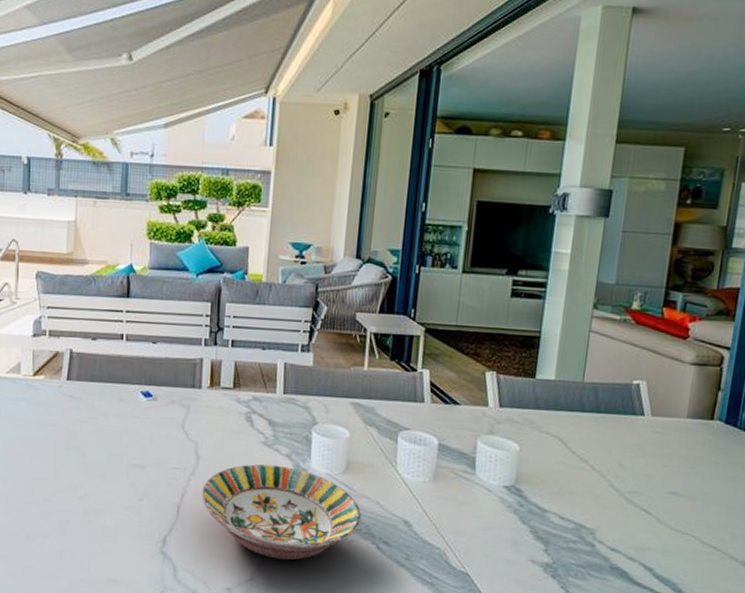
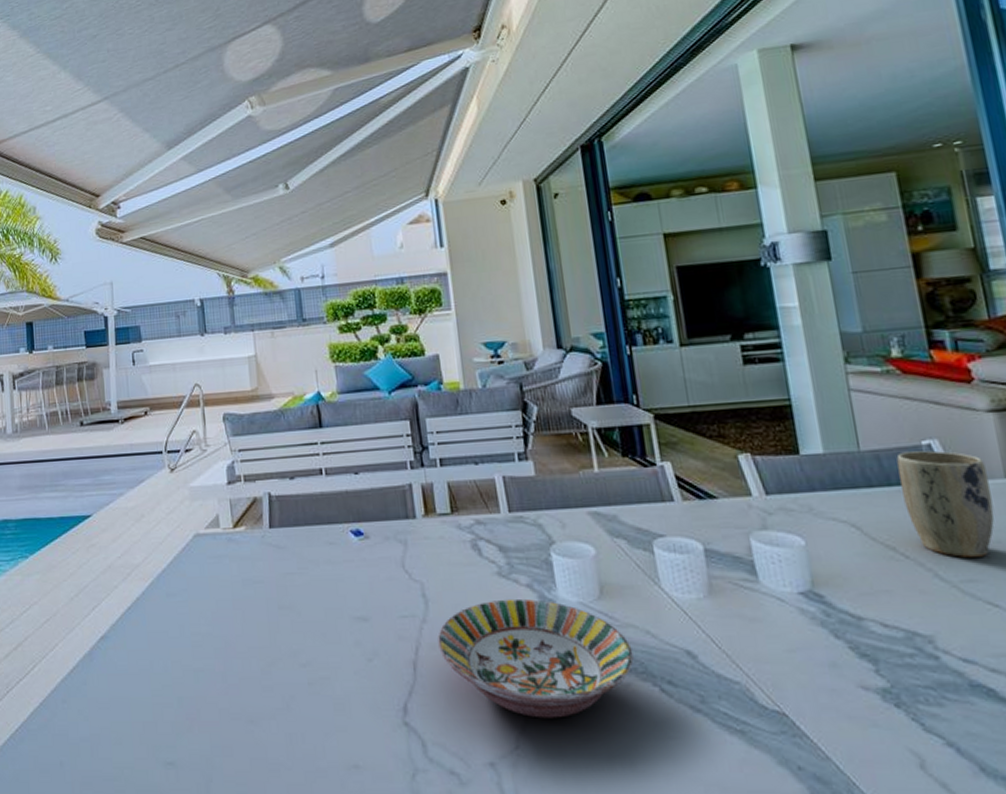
plant pot: none [605,387,675,476] -> present [896,450,995,558]

